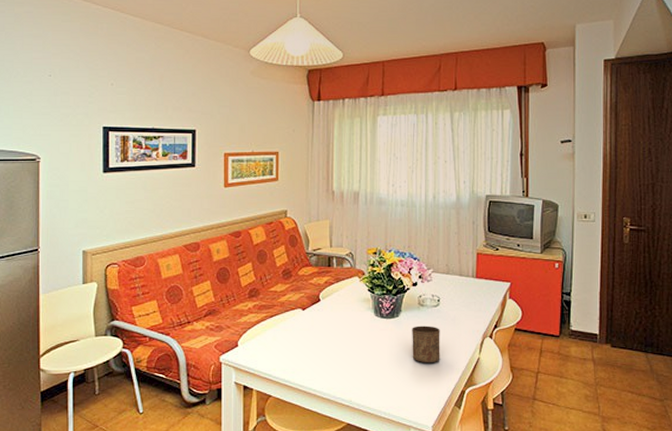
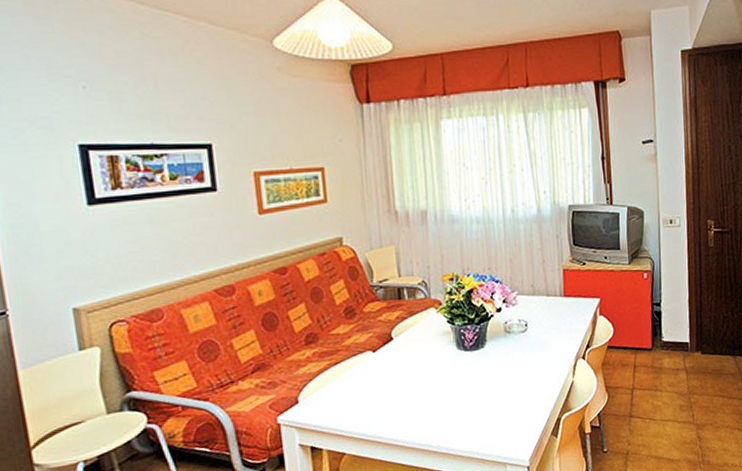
cup: present [412,326,440,364] -> none [499,353,533,395]

